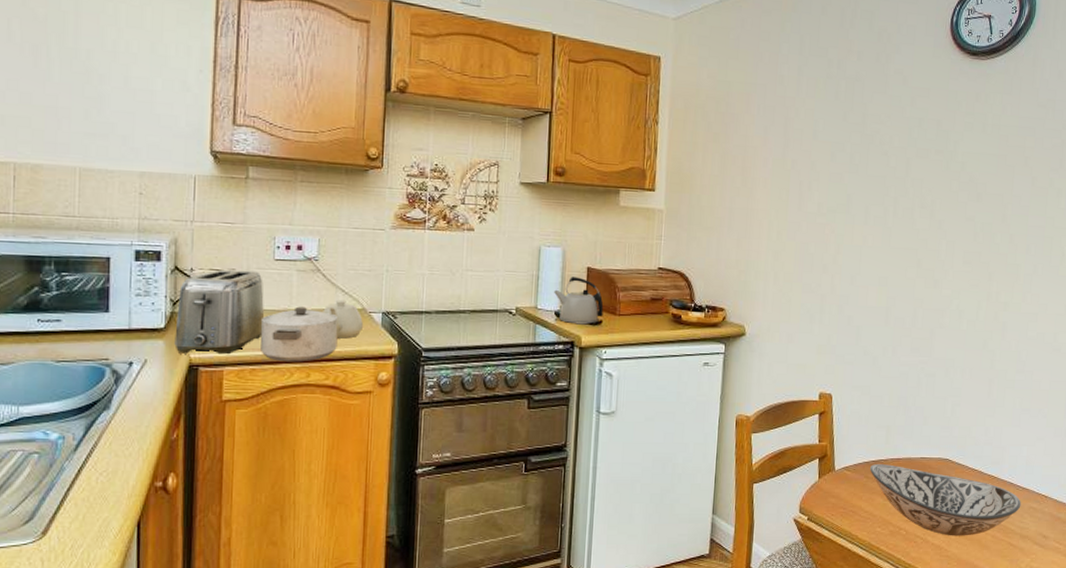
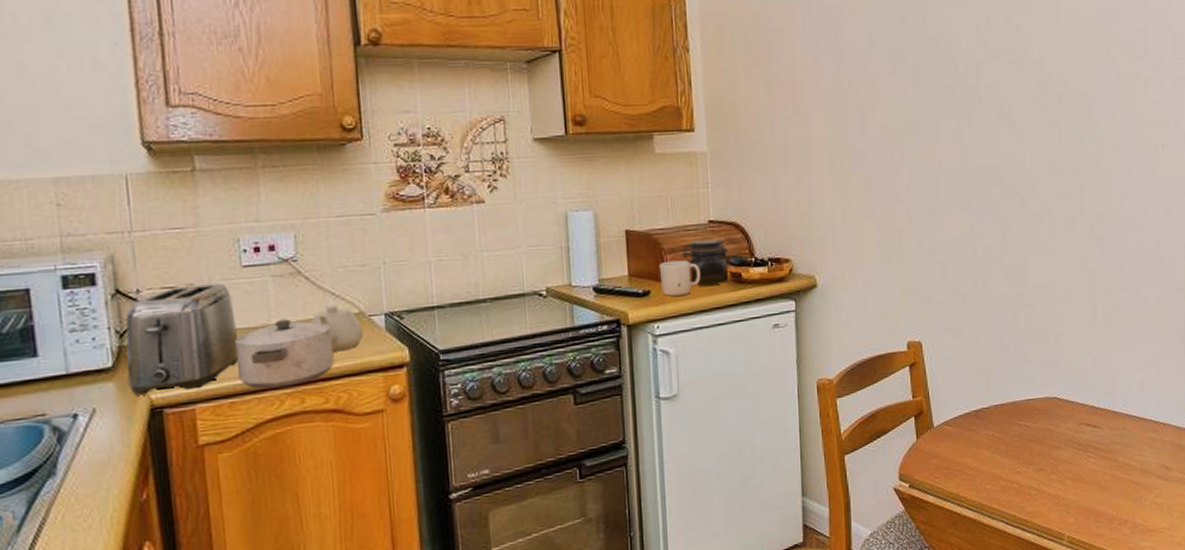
kettle: present [554,276,604,326] -> none [589,243,650,300]
mug: none [611,297,646,328] -> present [658,260,700,296]
jar: none [632,282,673,323] -> present [681,238,731,287]
decorative bowl: present [869,464,1021,536] -> none [971,412,1139,483]

